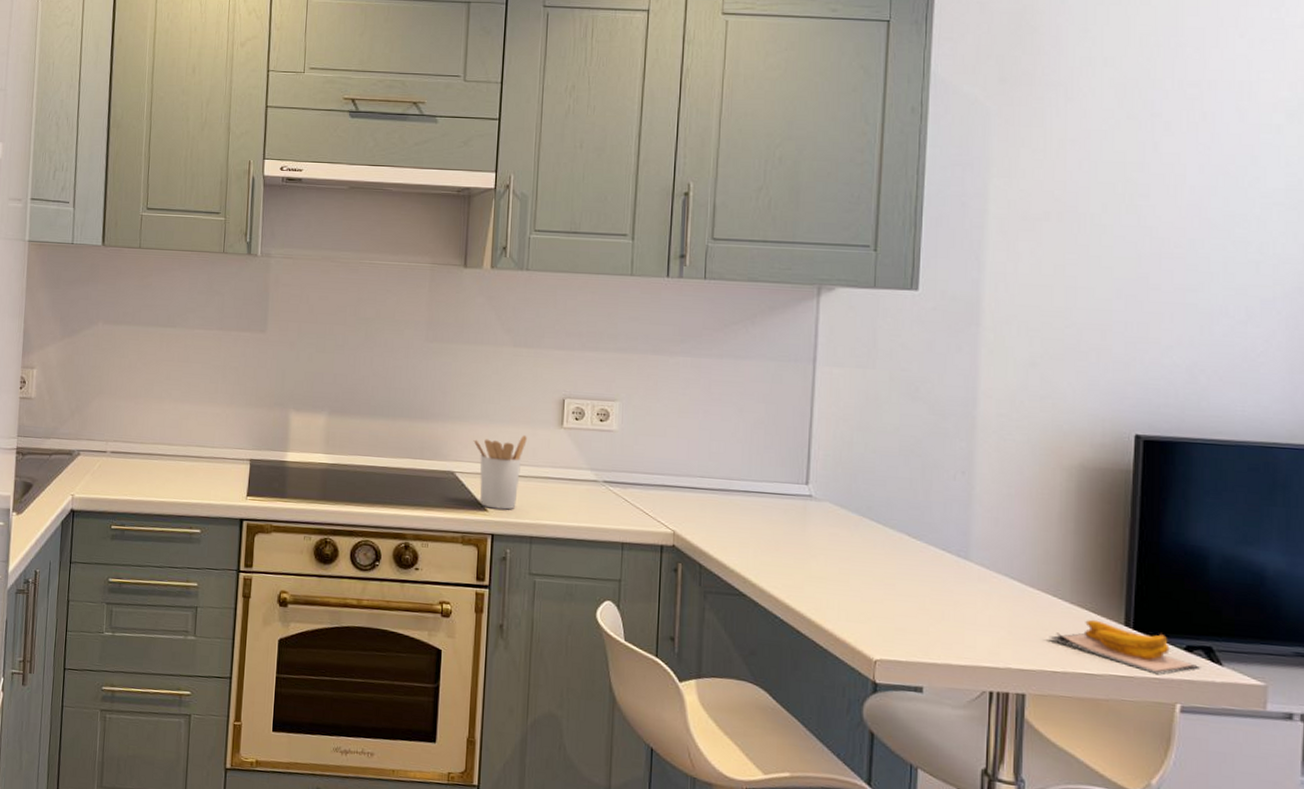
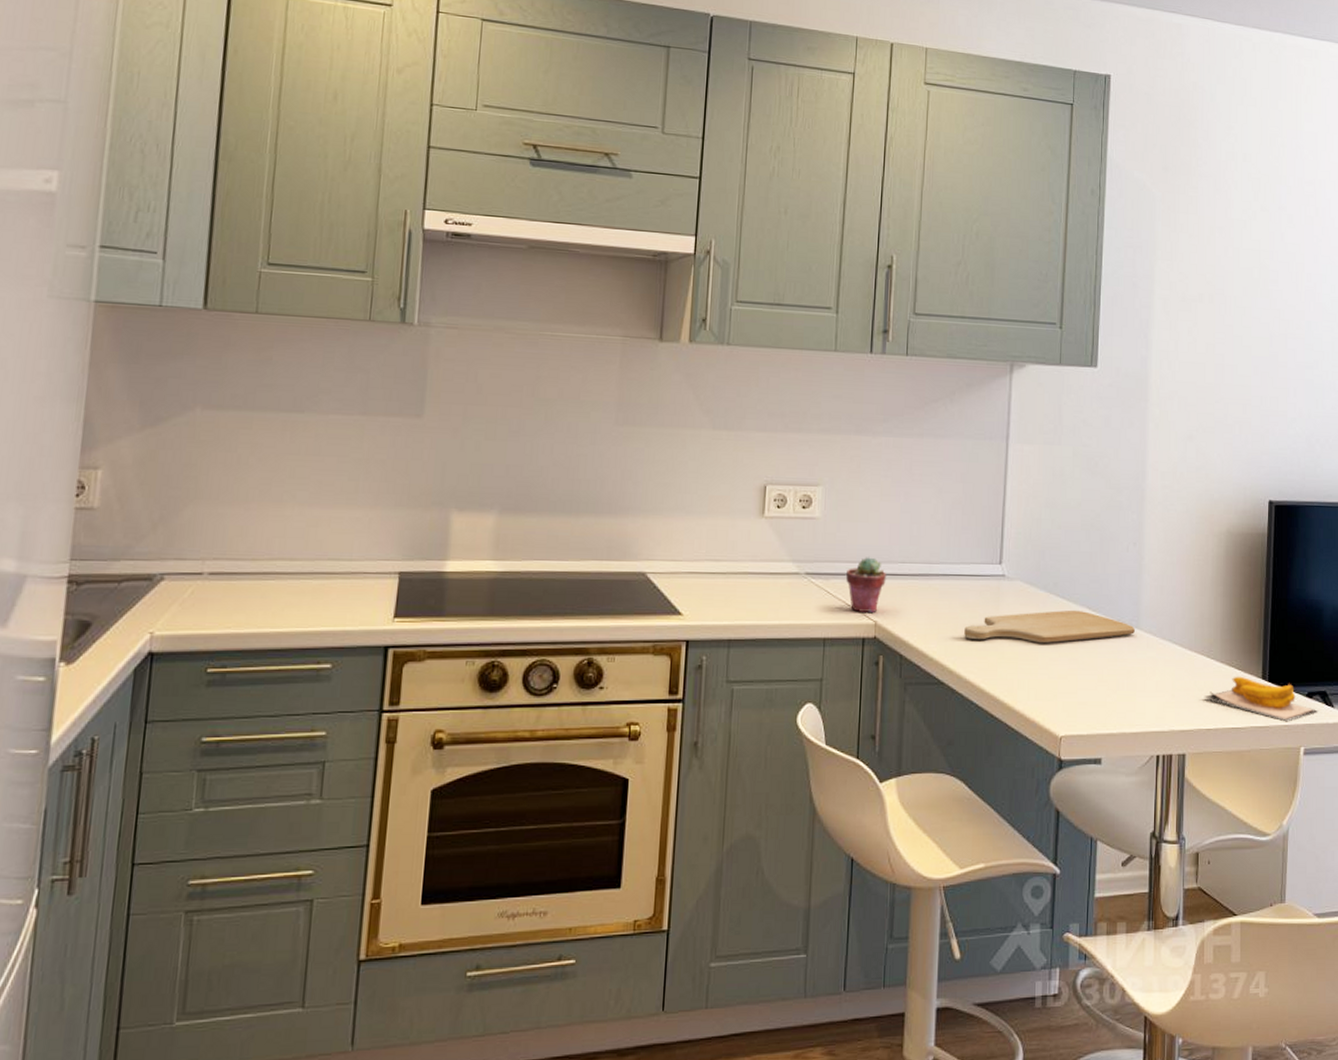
utensil holder: present [473,435,527,510] -> none [667,528,726,612]
potted succulent: none [644,469,685,522] -> present [846,557,886,612]
chopping board: none [767,534,963,567] -> present [964,610,1135,643]

